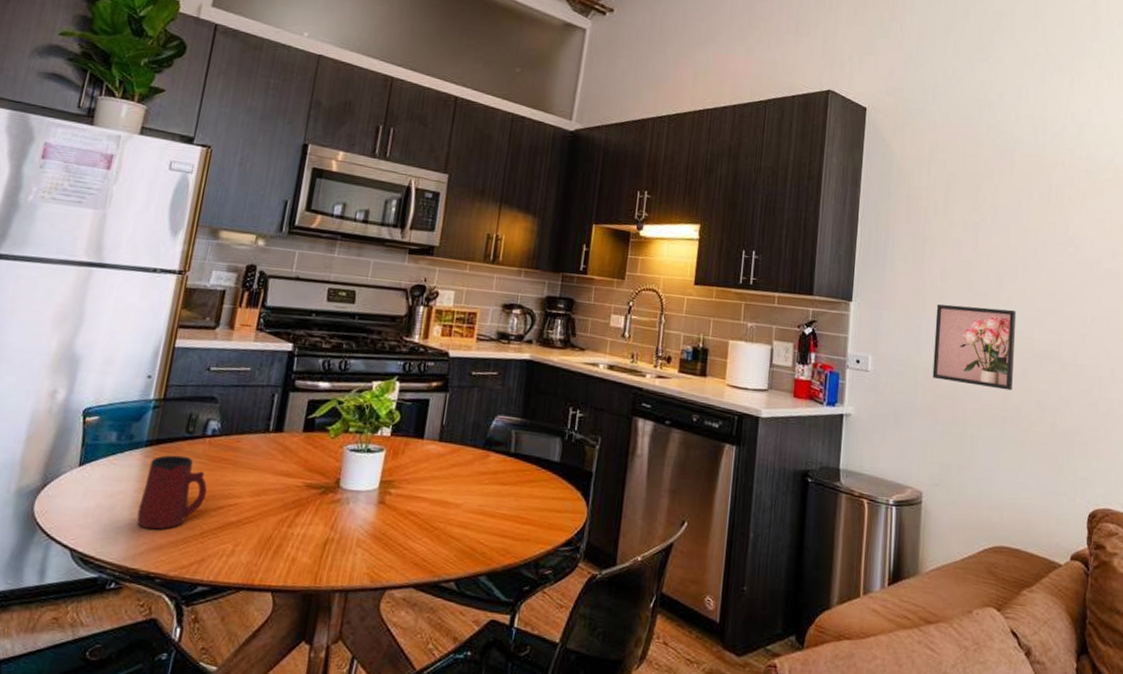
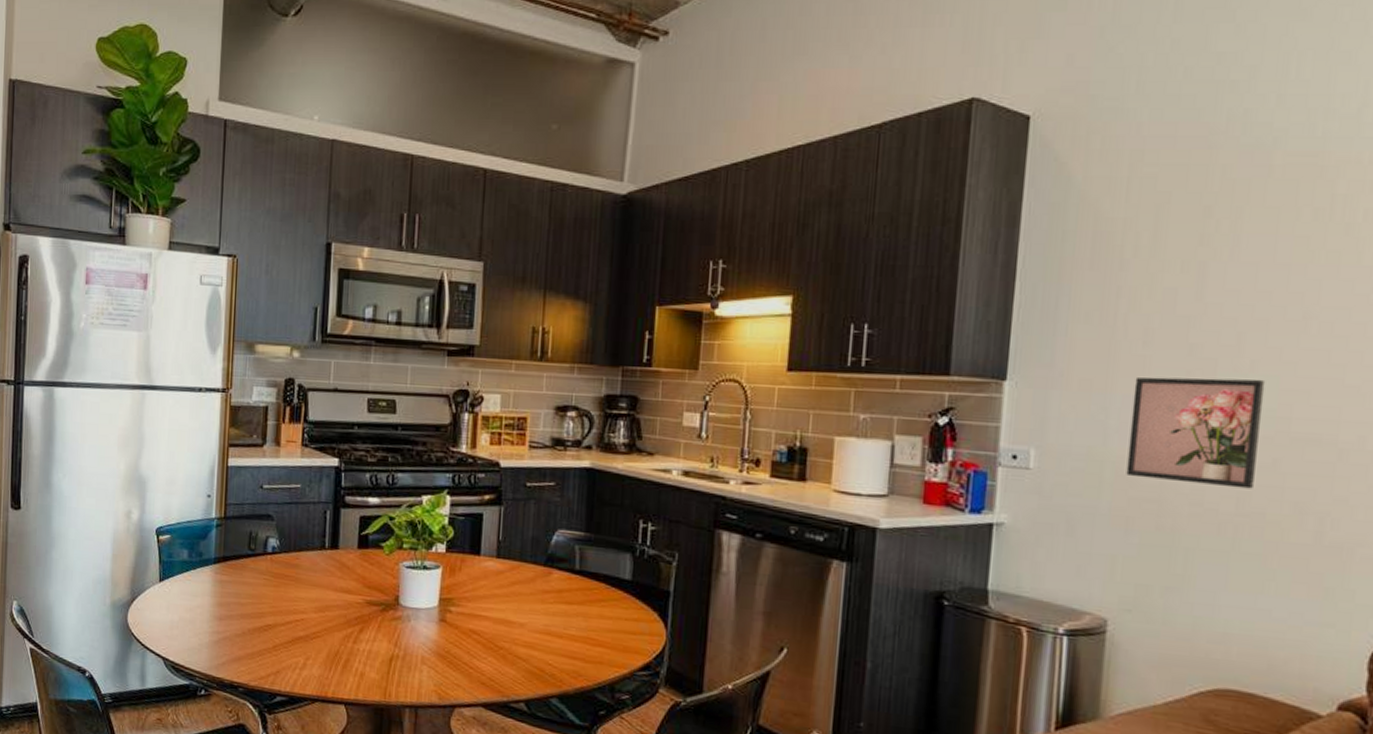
mug: present [136,455,207,530] -> none [215,571,274,642]

